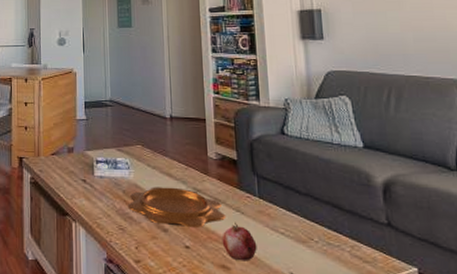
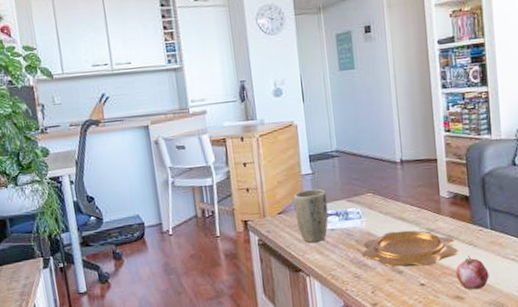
plant pot: none [67,134,99,187] -> present [293,188,329,243]

